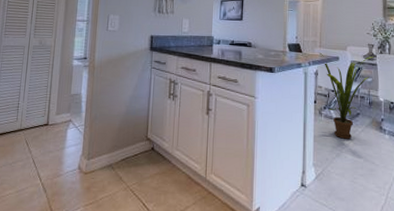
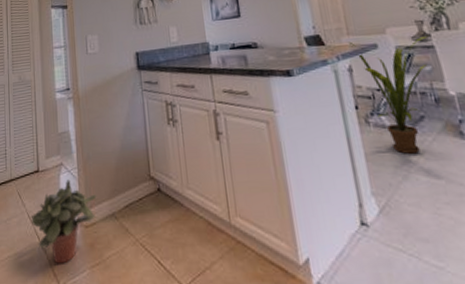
potted plant: none [35,134,99,202] -> present [30,179,97,264]

